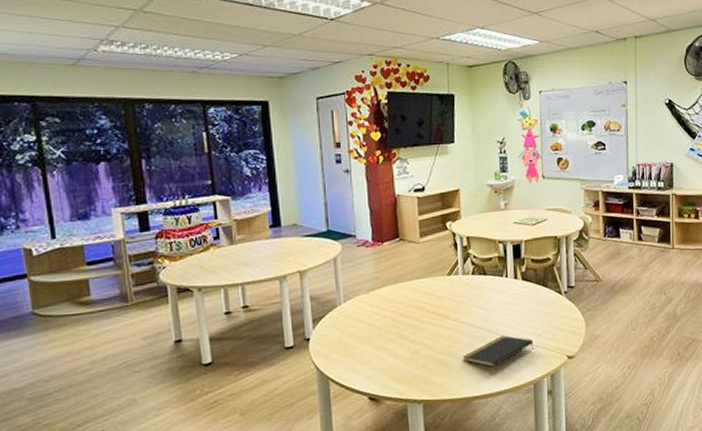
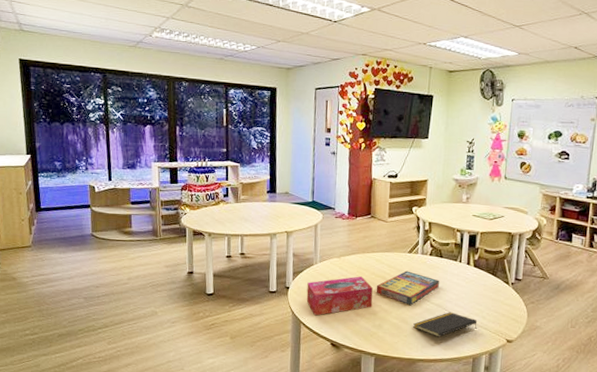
tissue box: none [332,311,413,368] -> present [306,276,373,316]
game compilation box: none [415,296,486,335] -> present [376,271,439,305]

